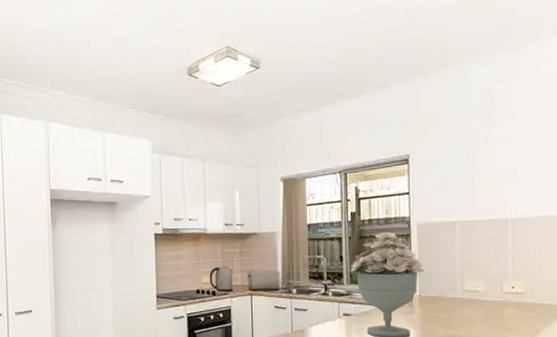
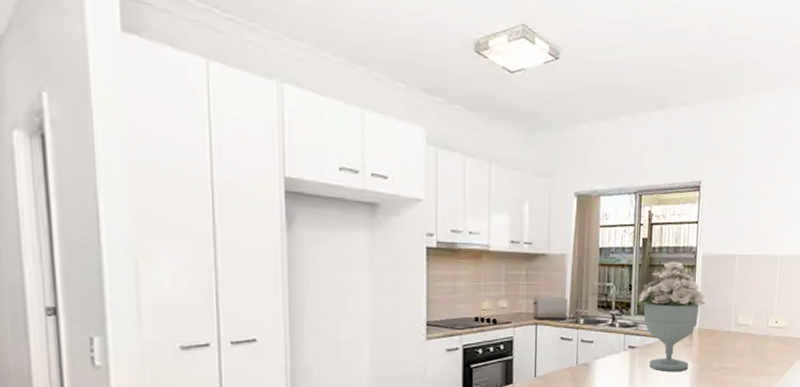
kettle: present [209,266,233,292] -> none [490,290,518,320]

